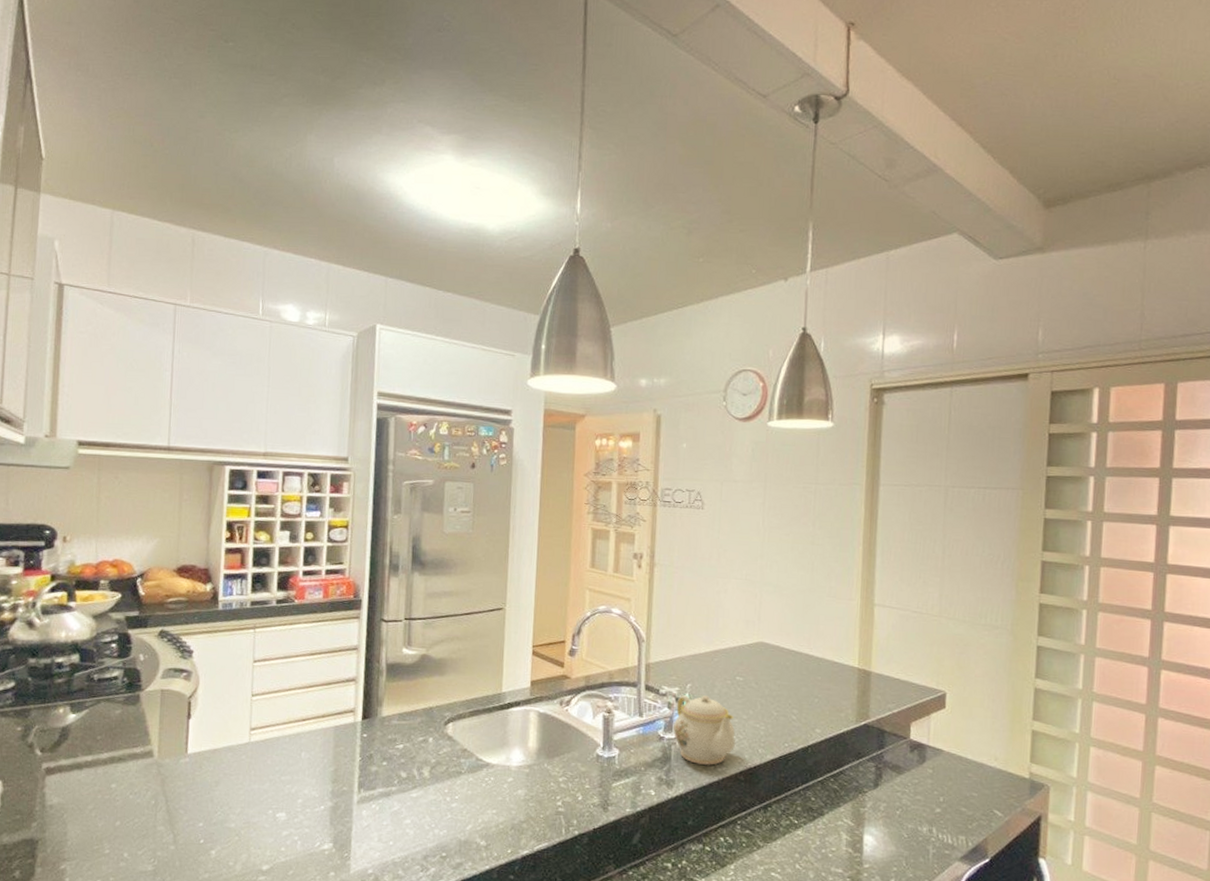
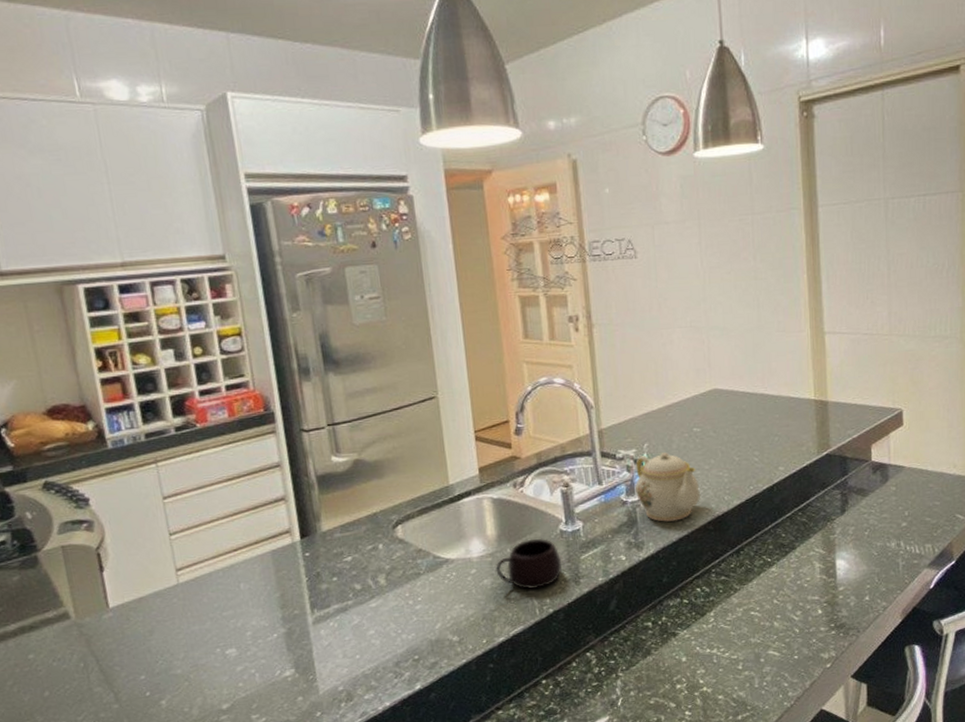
mug: none [531,757,594,808] -> present [496,538,562,590]

